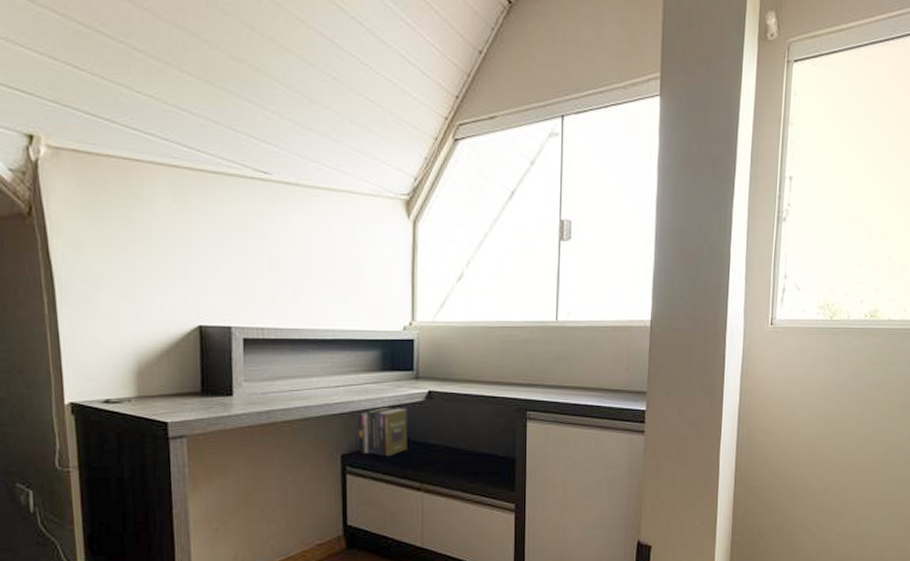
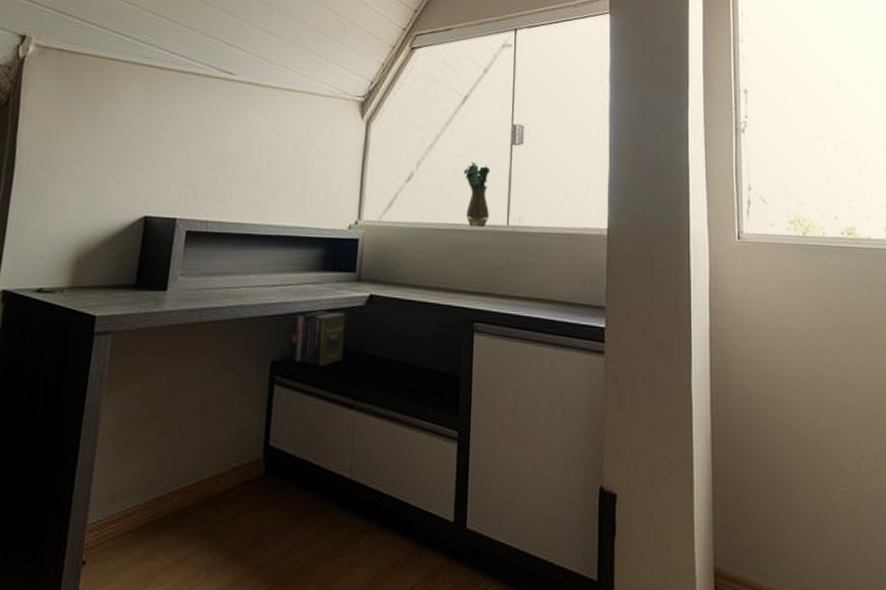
vase: none [513,259,539,324] -> present [463,161,490,228]

